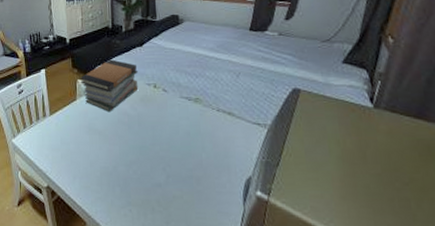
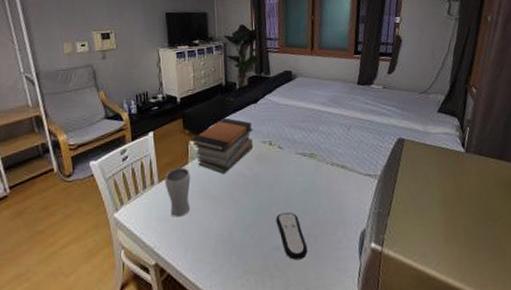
drinking glass: none [55,103,79,148] -> present [164,167,191,217]
remote control: none [159,153,190,198] -> present [276,212,308,260]

